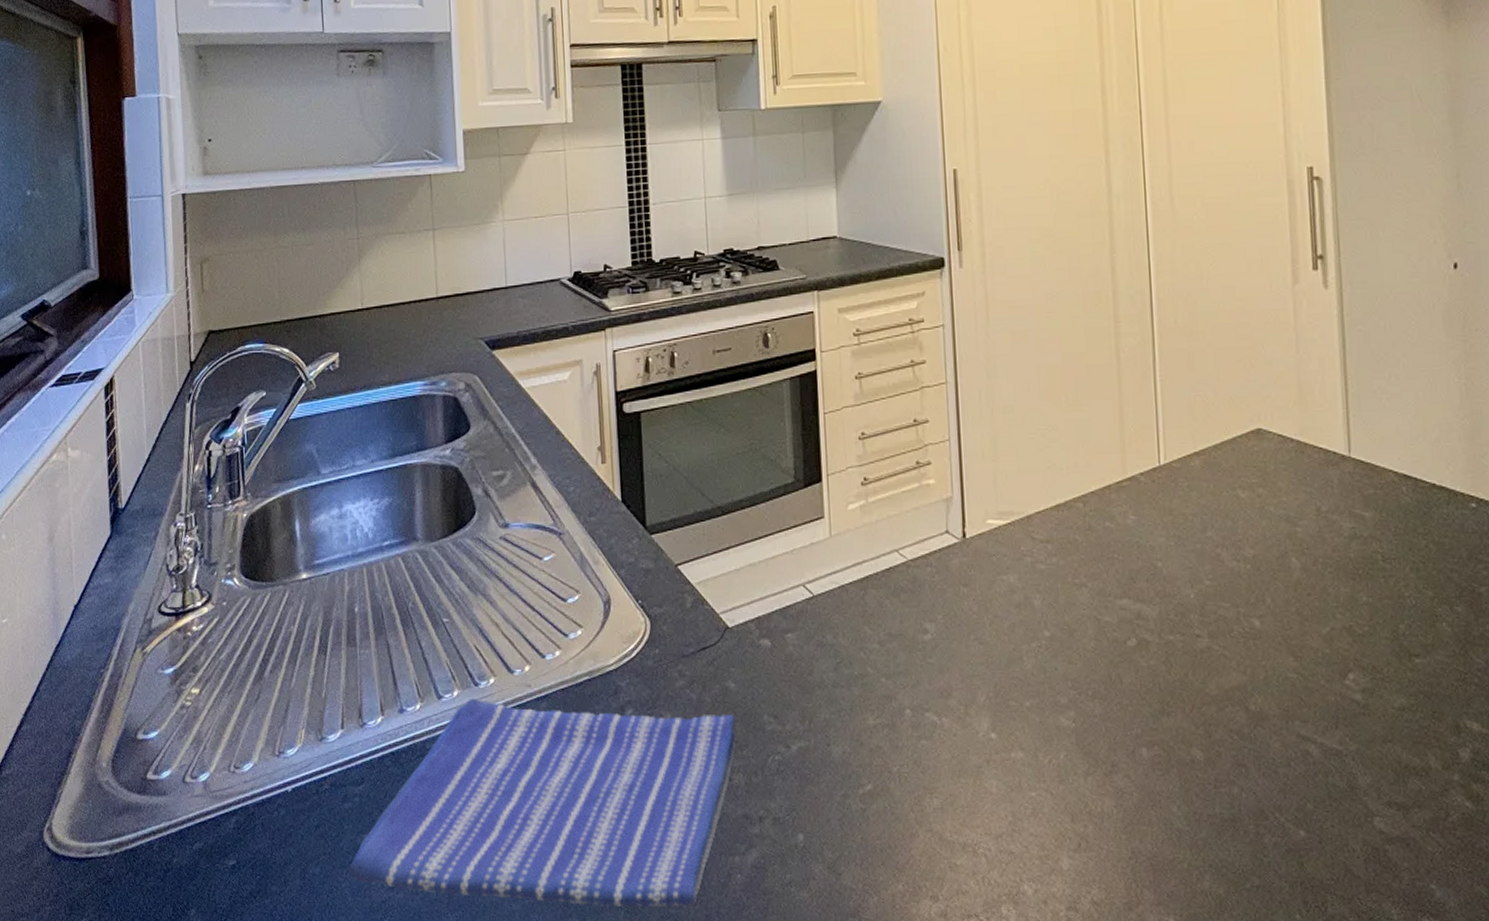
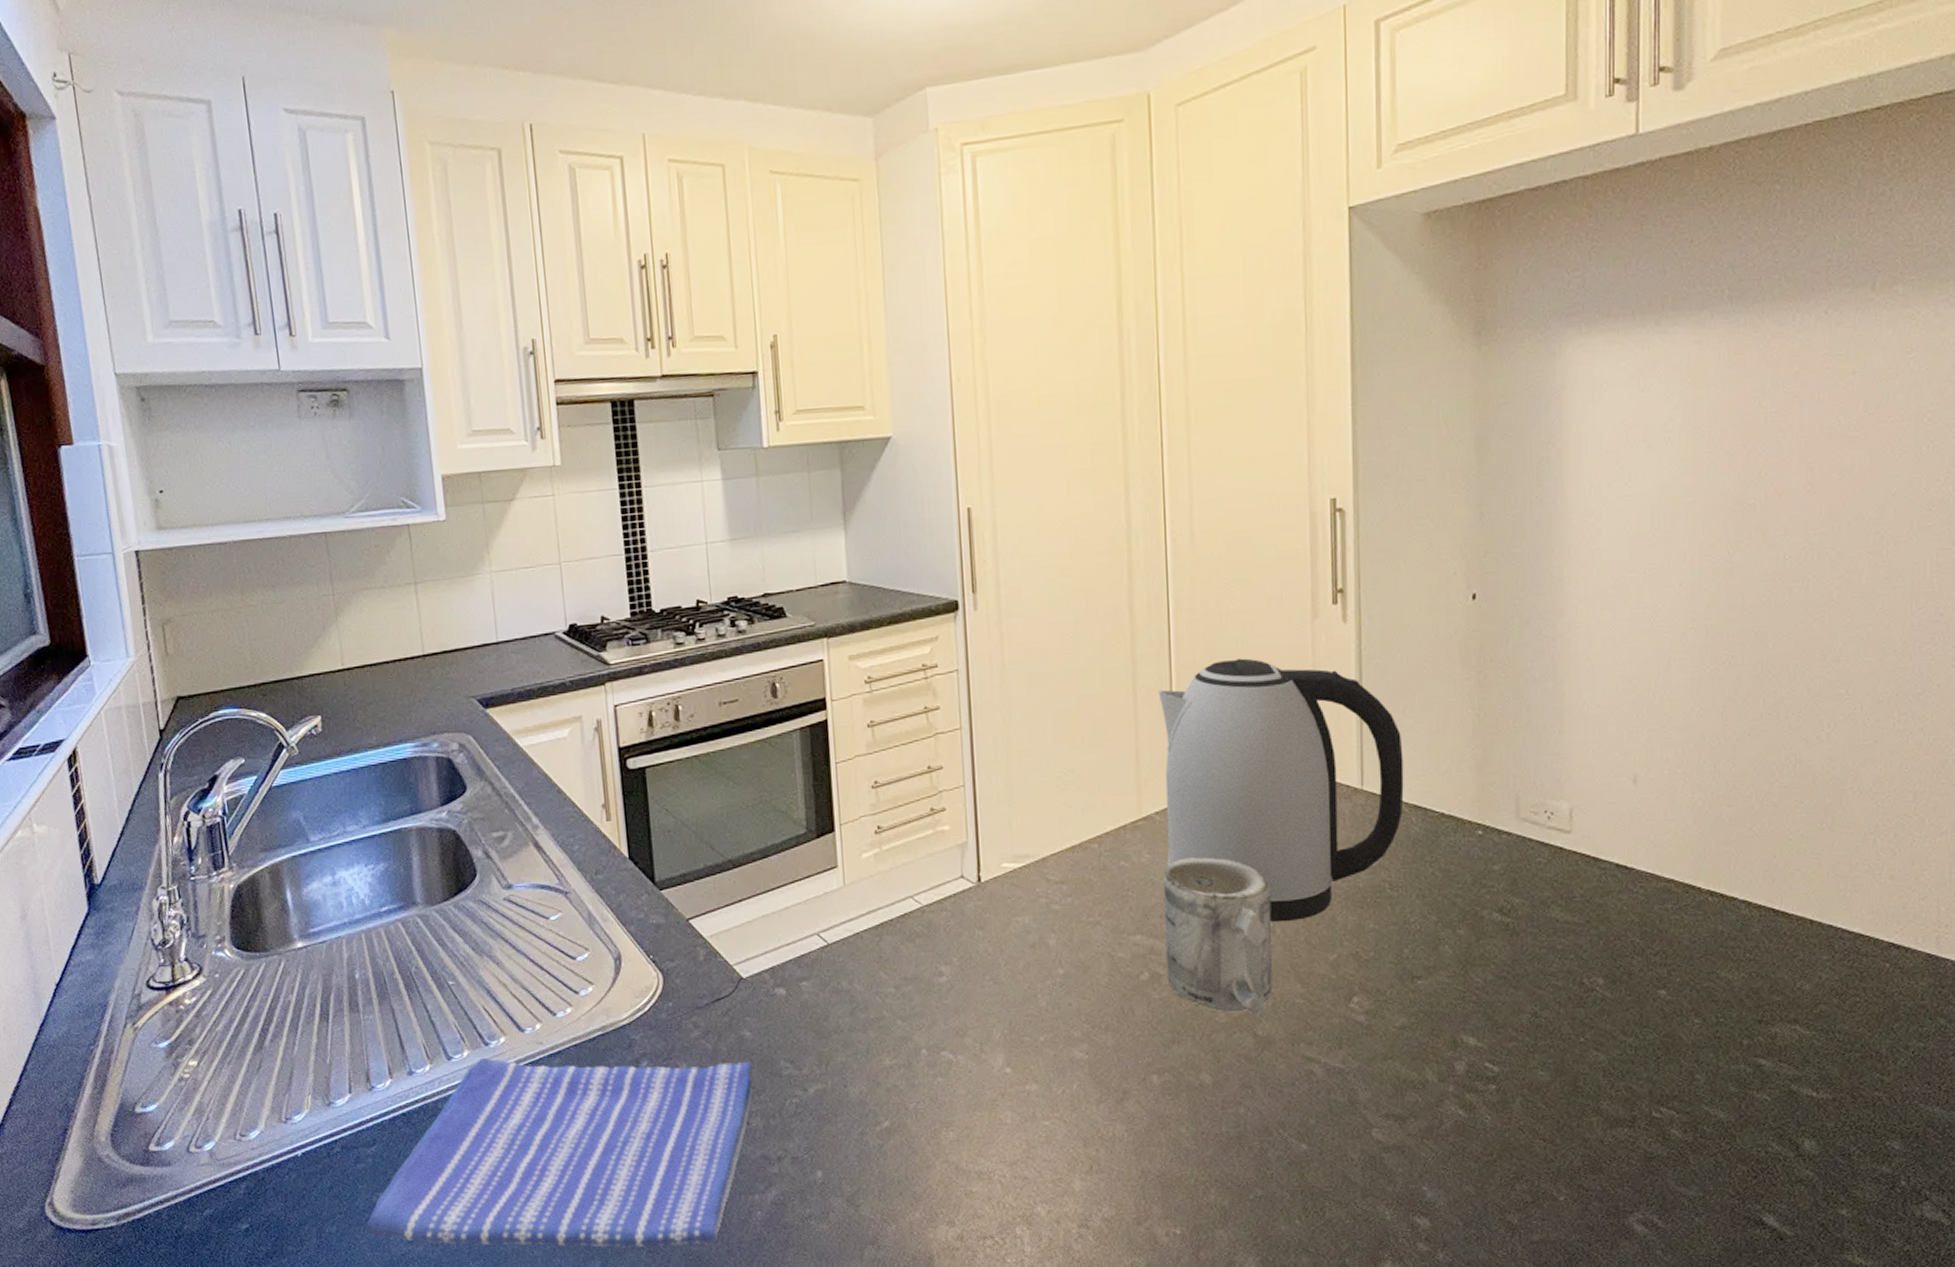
kettle: none [1141,321,1393,592] -> present [1158,658,1404,923]
mug: none [1149,519,1264,686] -> present [1163,856,1273,1013]

